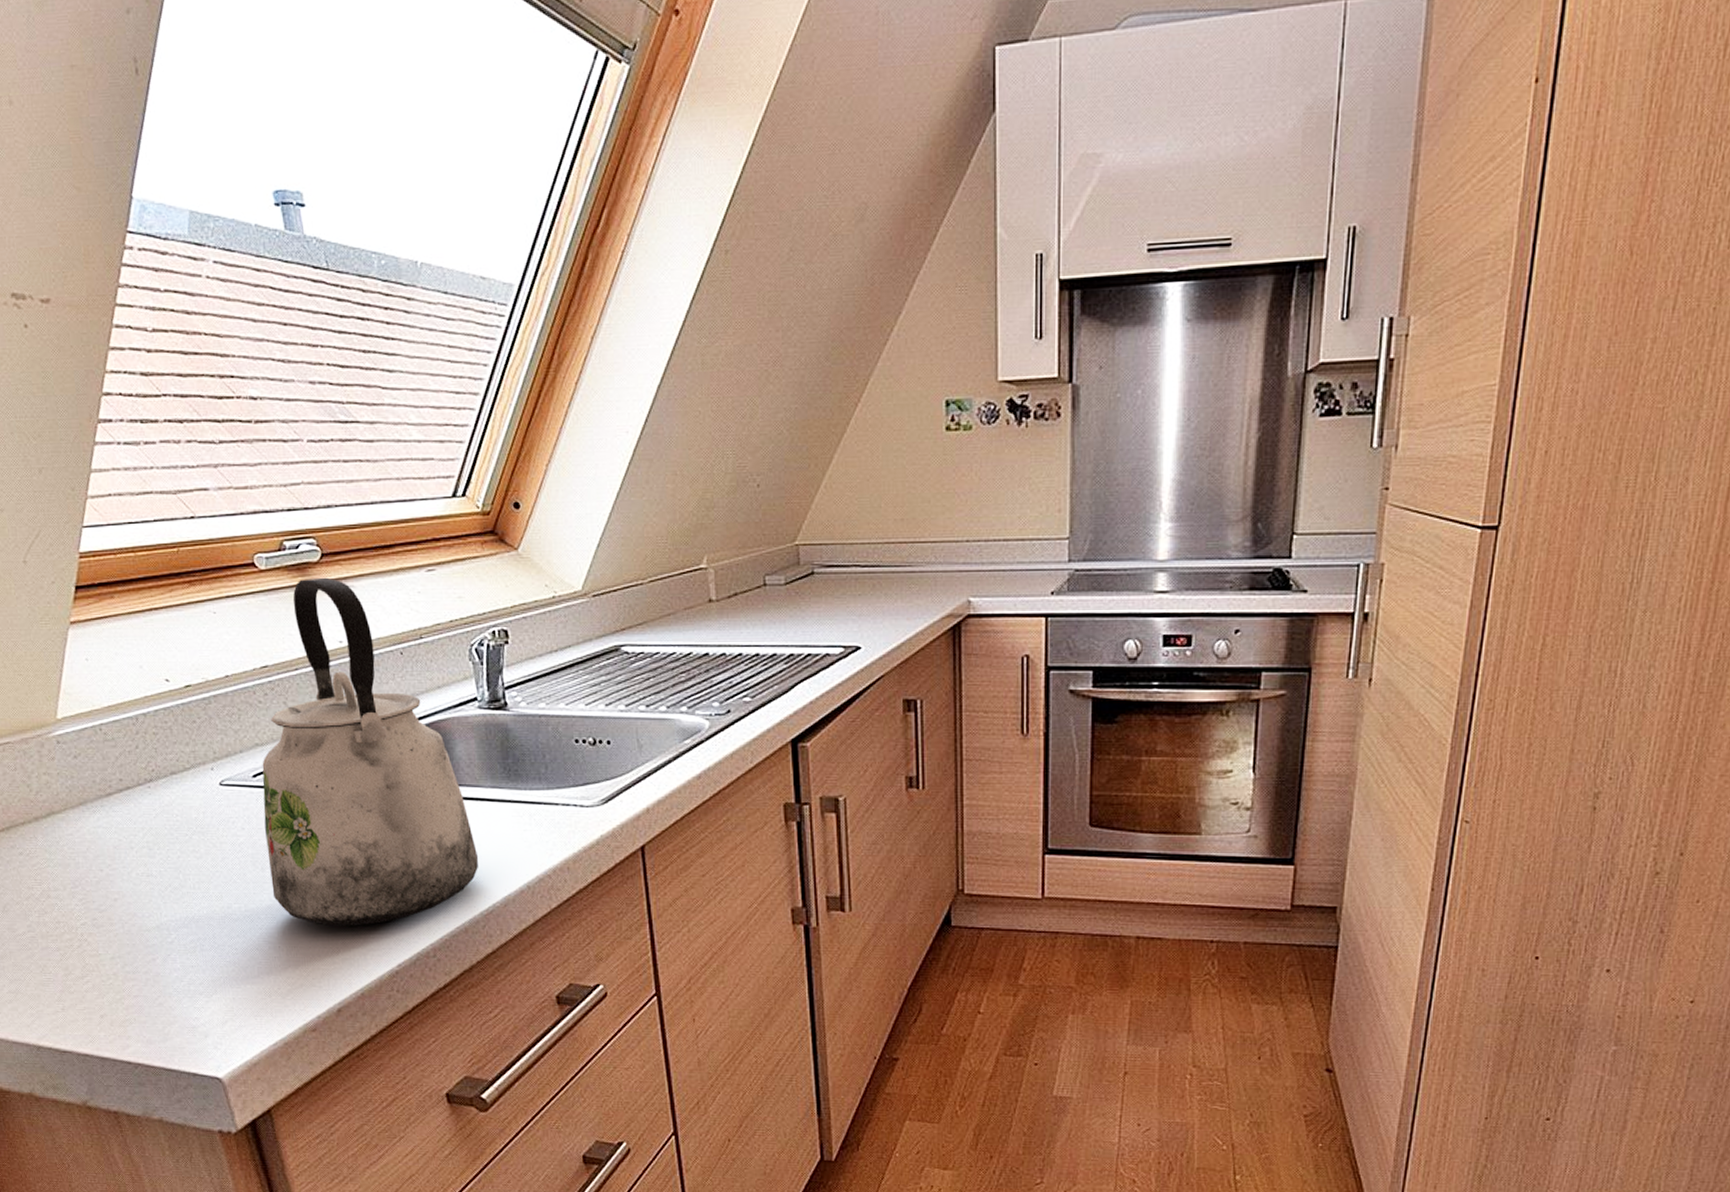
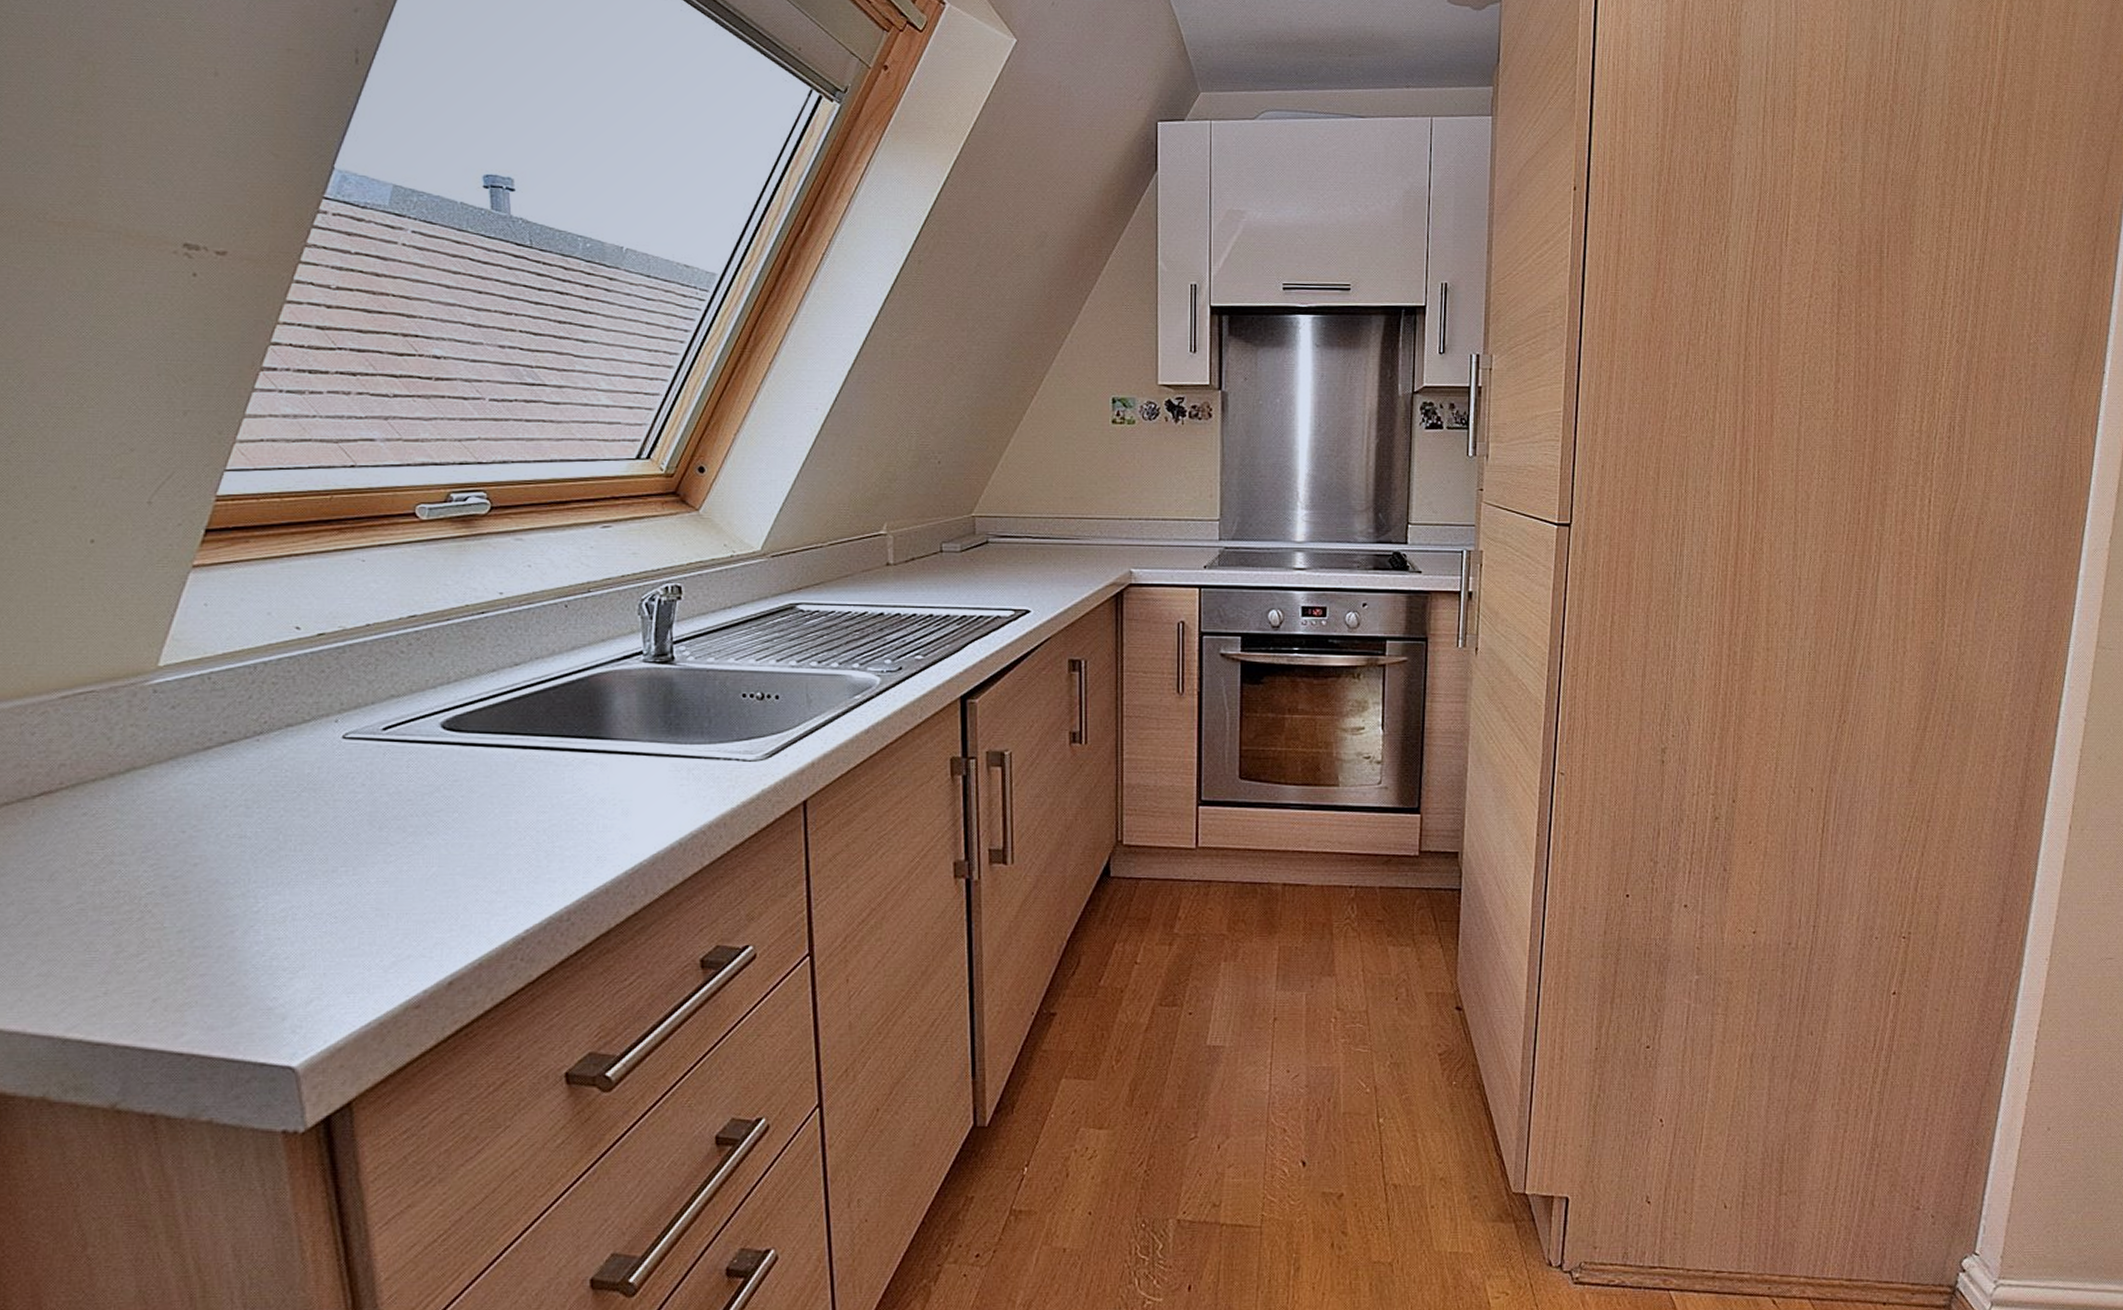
kettle: present [262,577,479,926] -> none [388,529,629,889]

